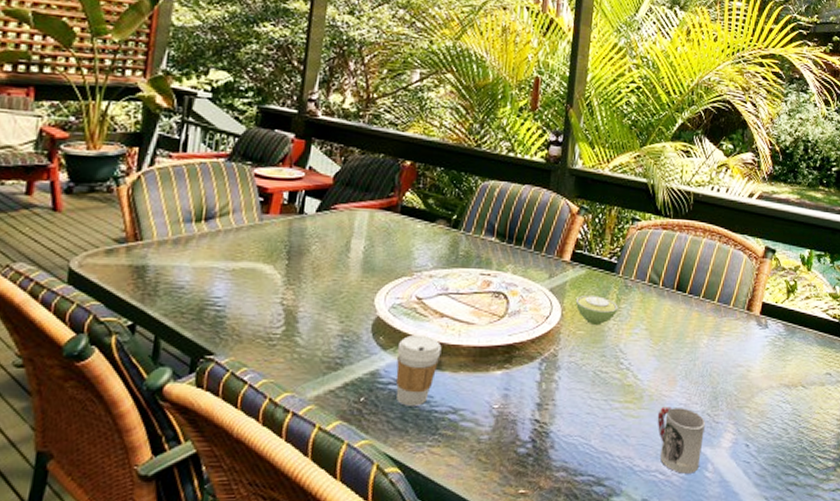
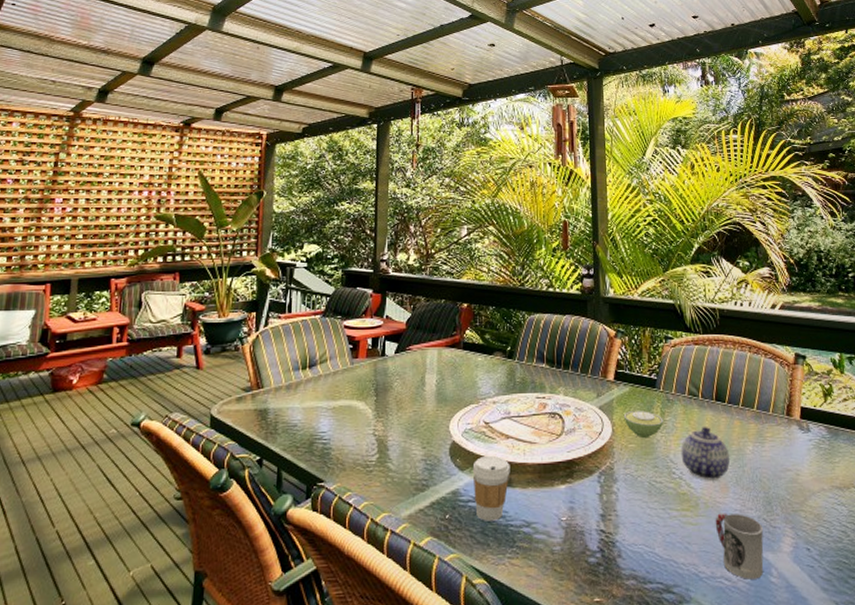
teapot: none [631,316,682,373] -> present [681,426,730,481]

